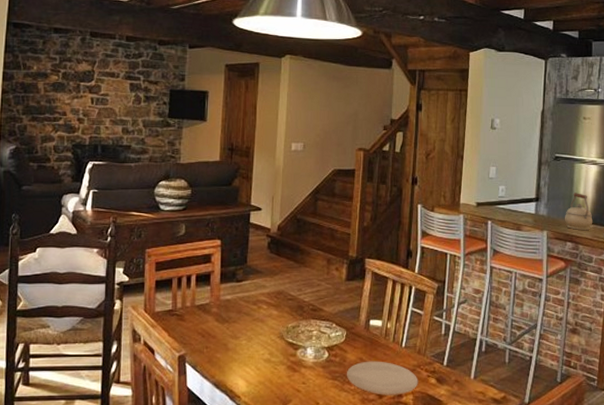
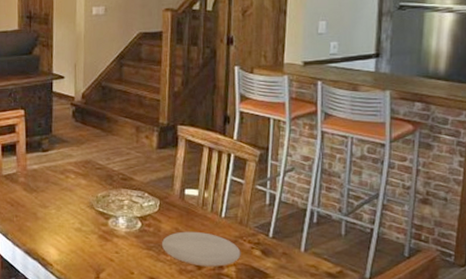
kettle: present [564,193,593,231] -> none [411,46,449,89]

